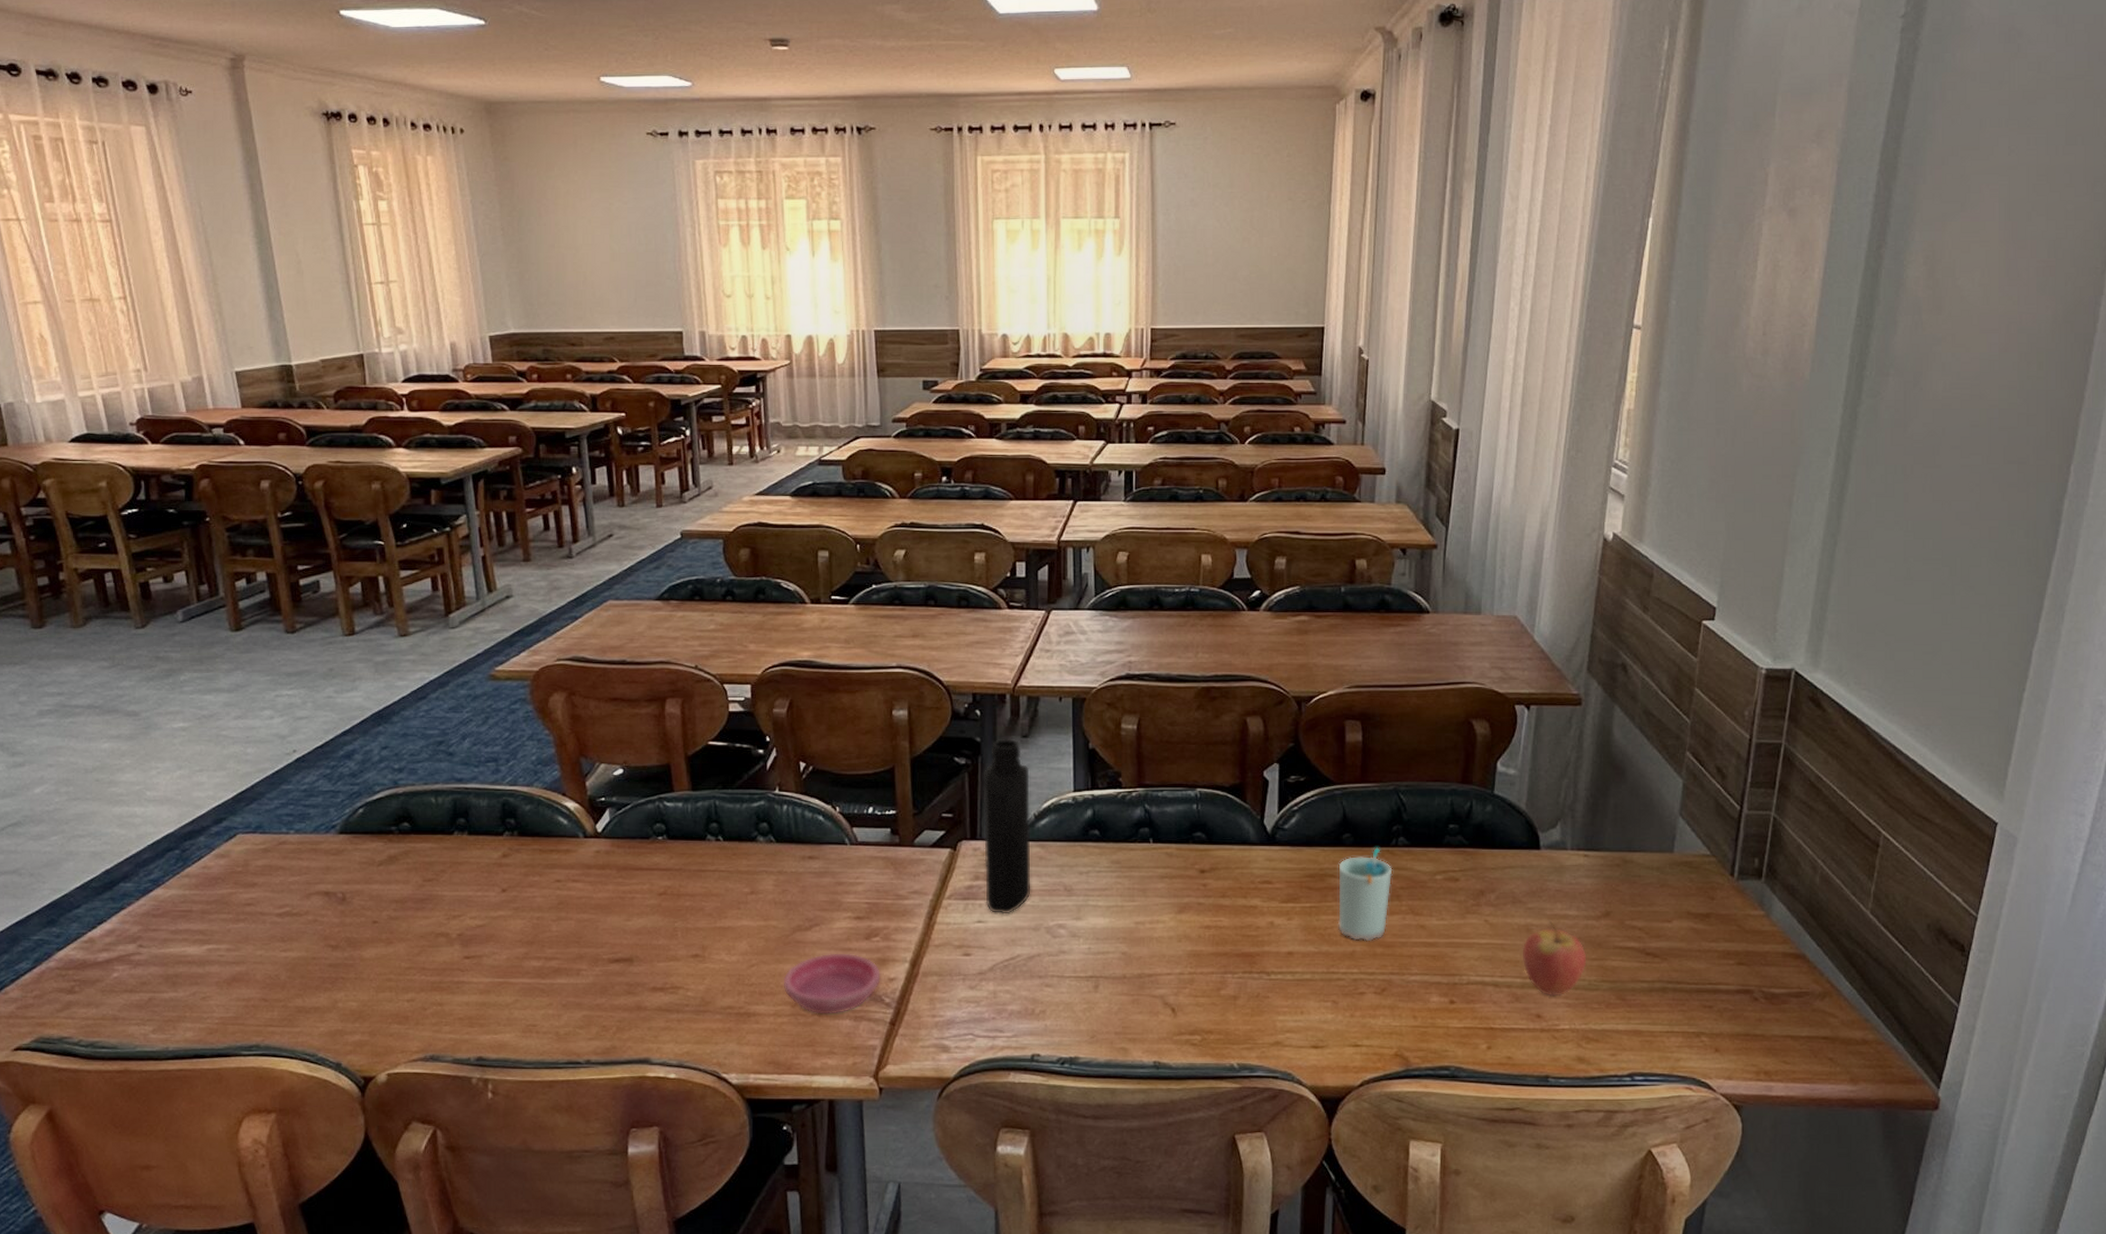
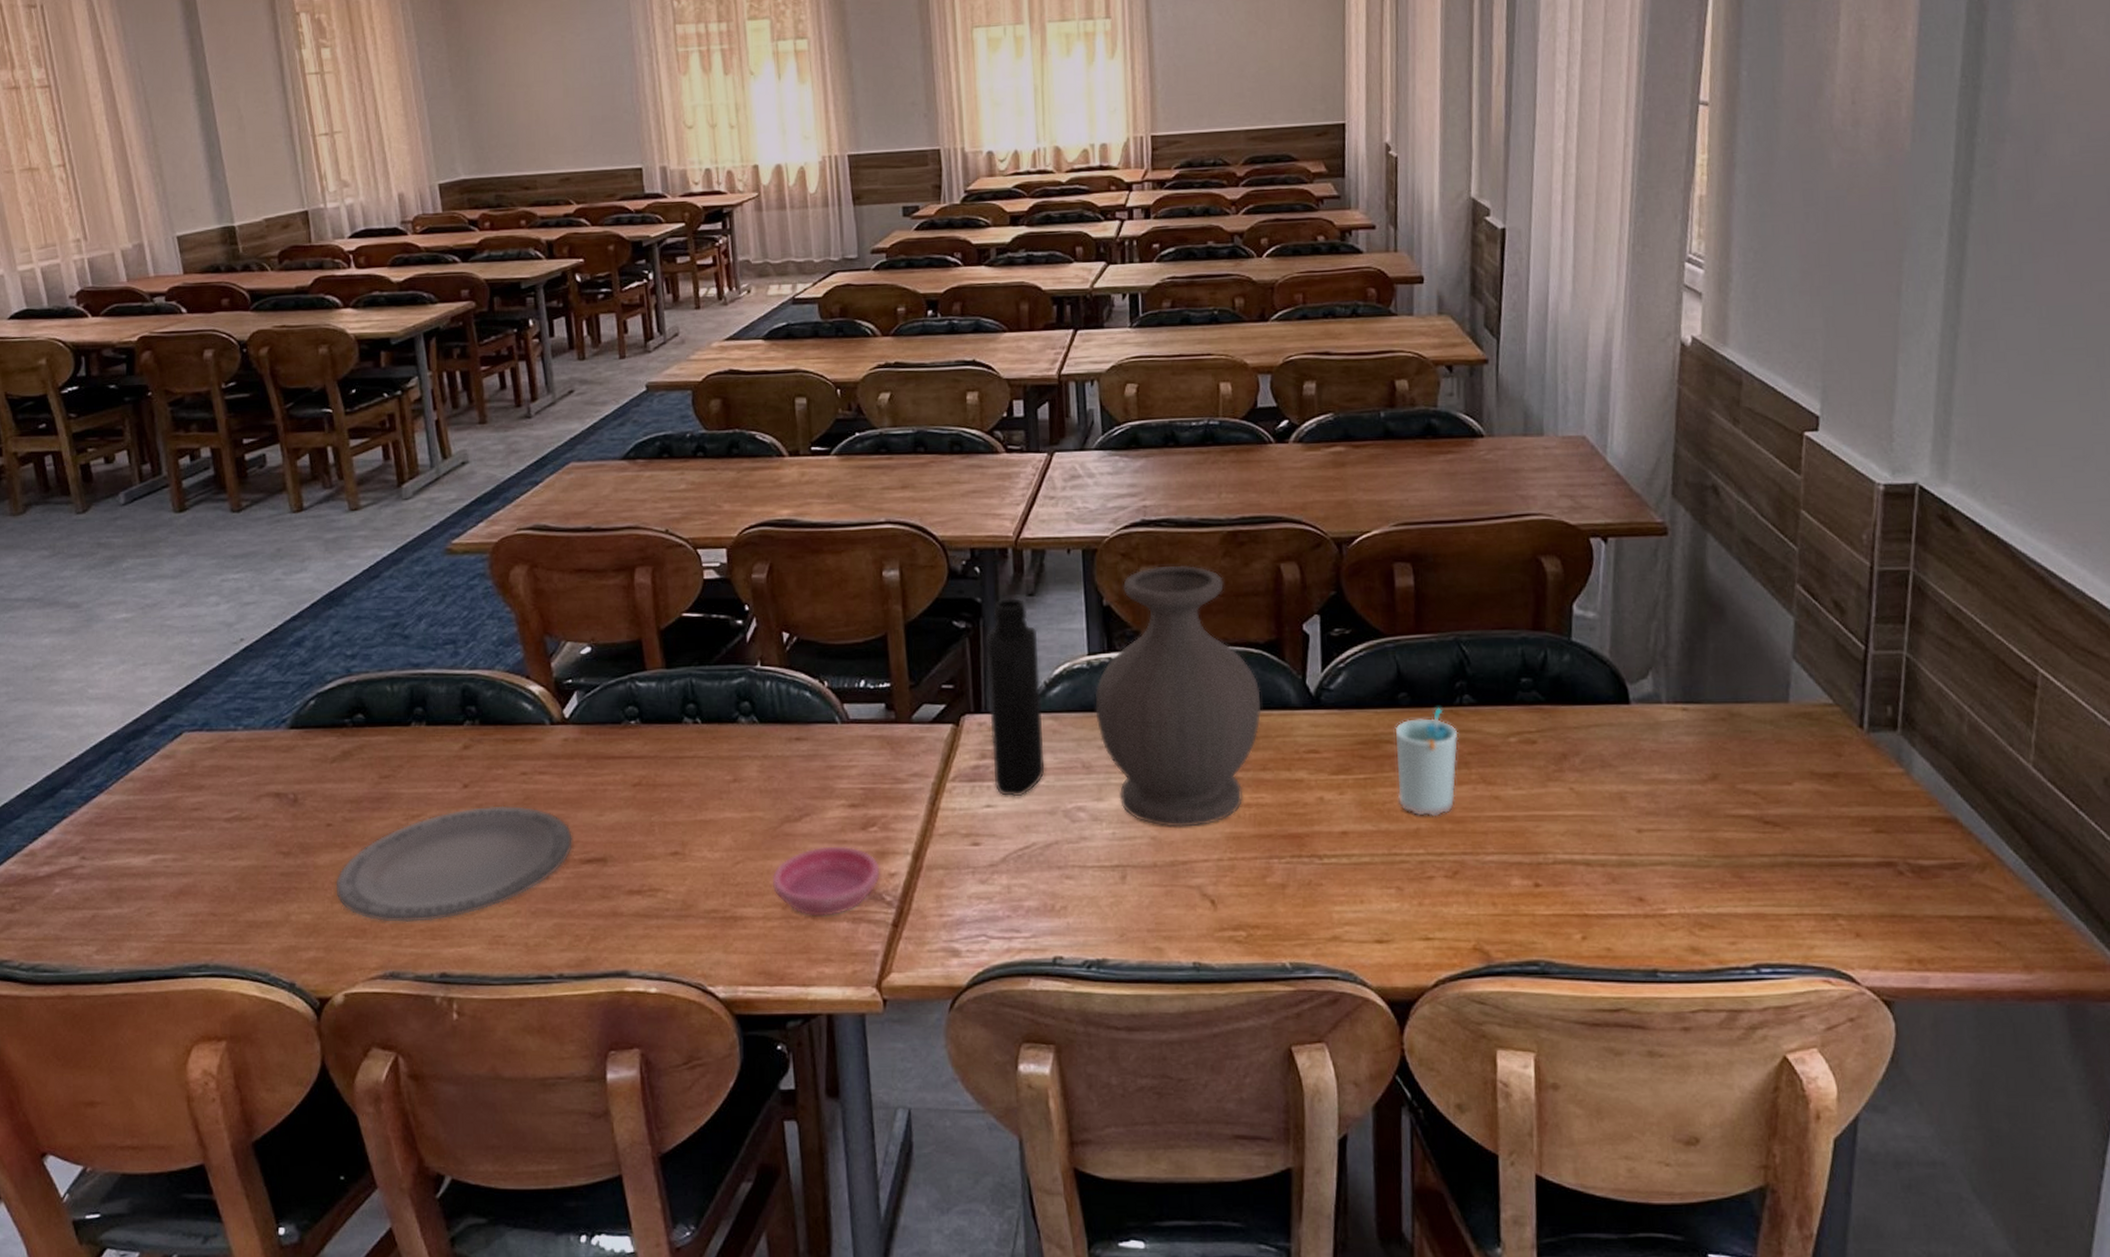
plate: none [380,909,602,1011] -> present [335,805,573,922]
vase: none [1078,715,1224,945] -> present [1095,565,1262,828]
fruit: present [1522,920,1587,997] -> none [1615,786,1695,876]

